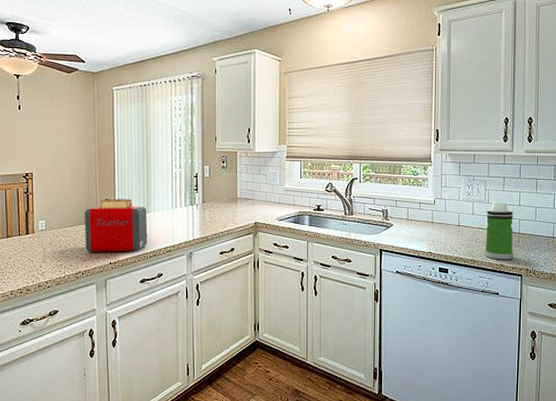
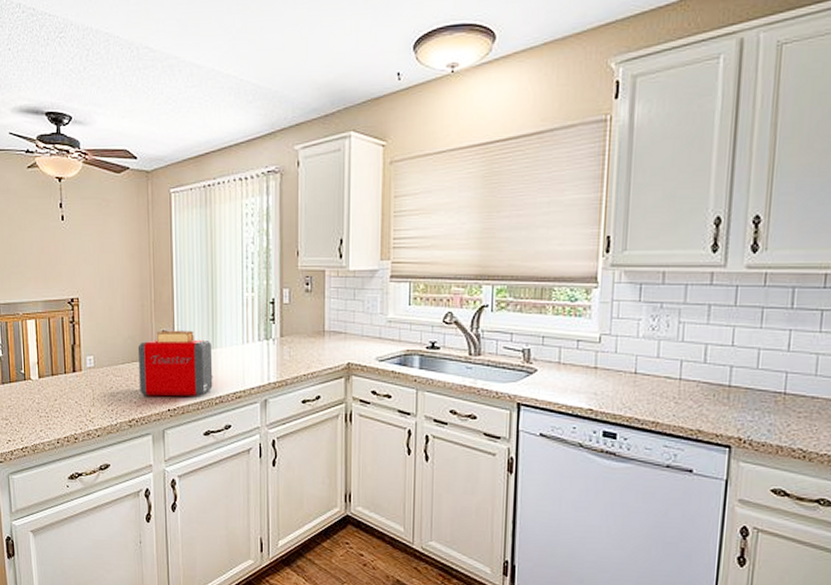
water bottle: present [484,201,513,260] -> none [673,340,722,424]

